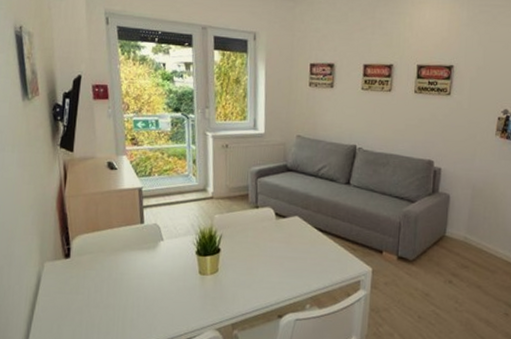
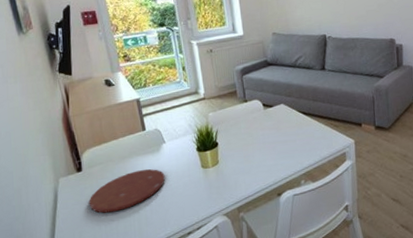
plate: none [72,266,158,308] -> present [89,169,165,213]

